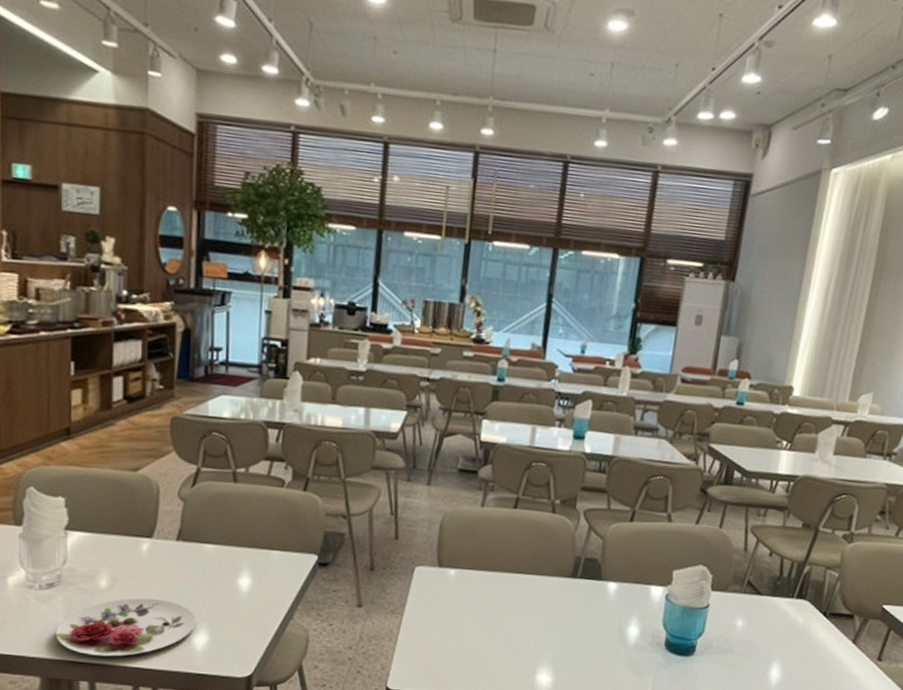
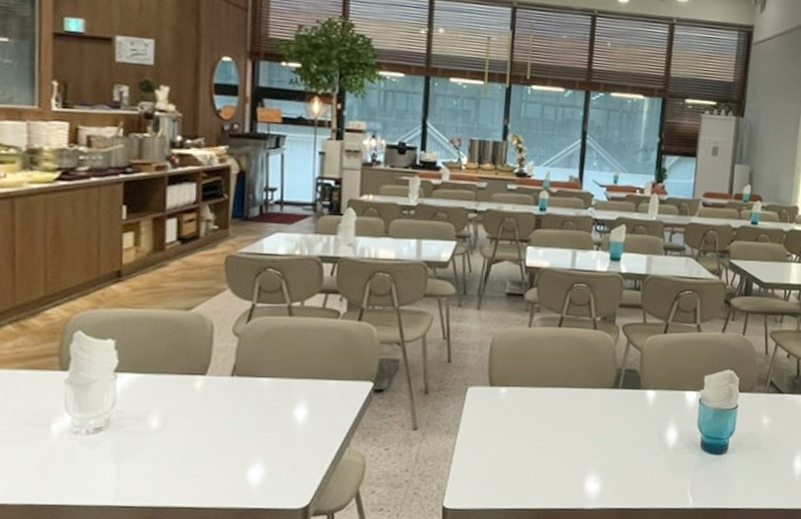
plate: present [56,598,196,657] -> none [103,435,251,498]

